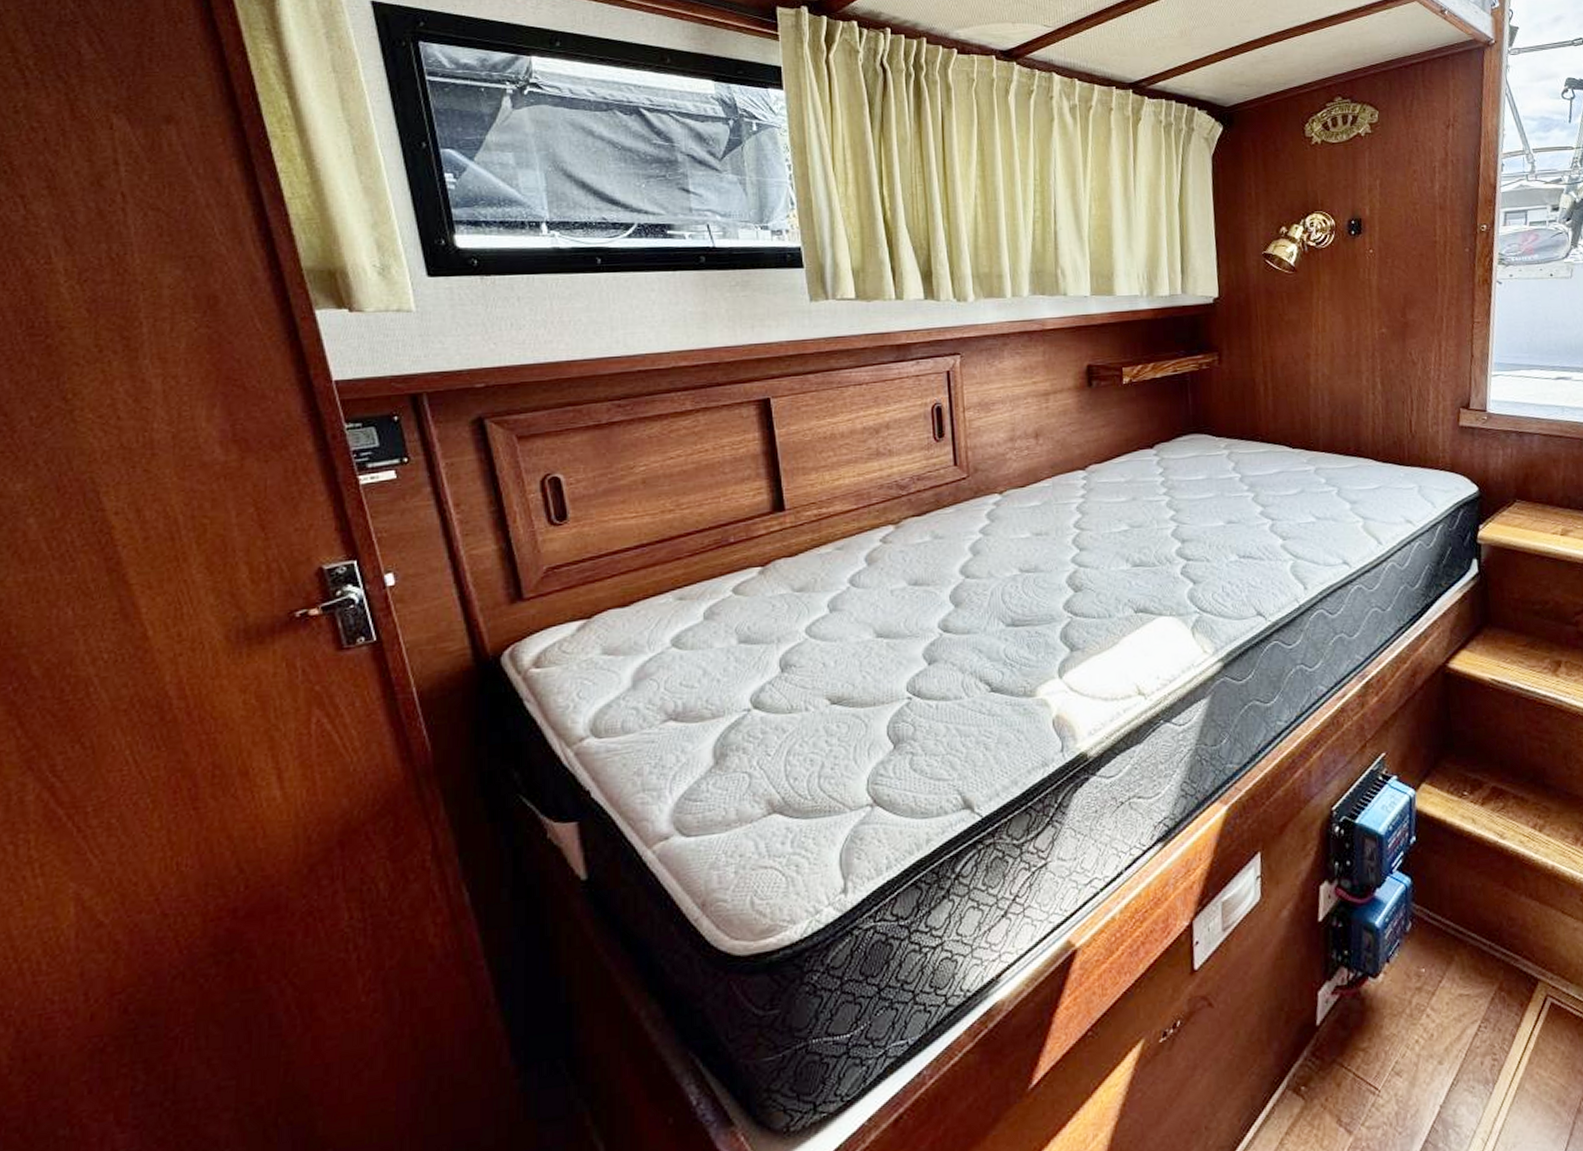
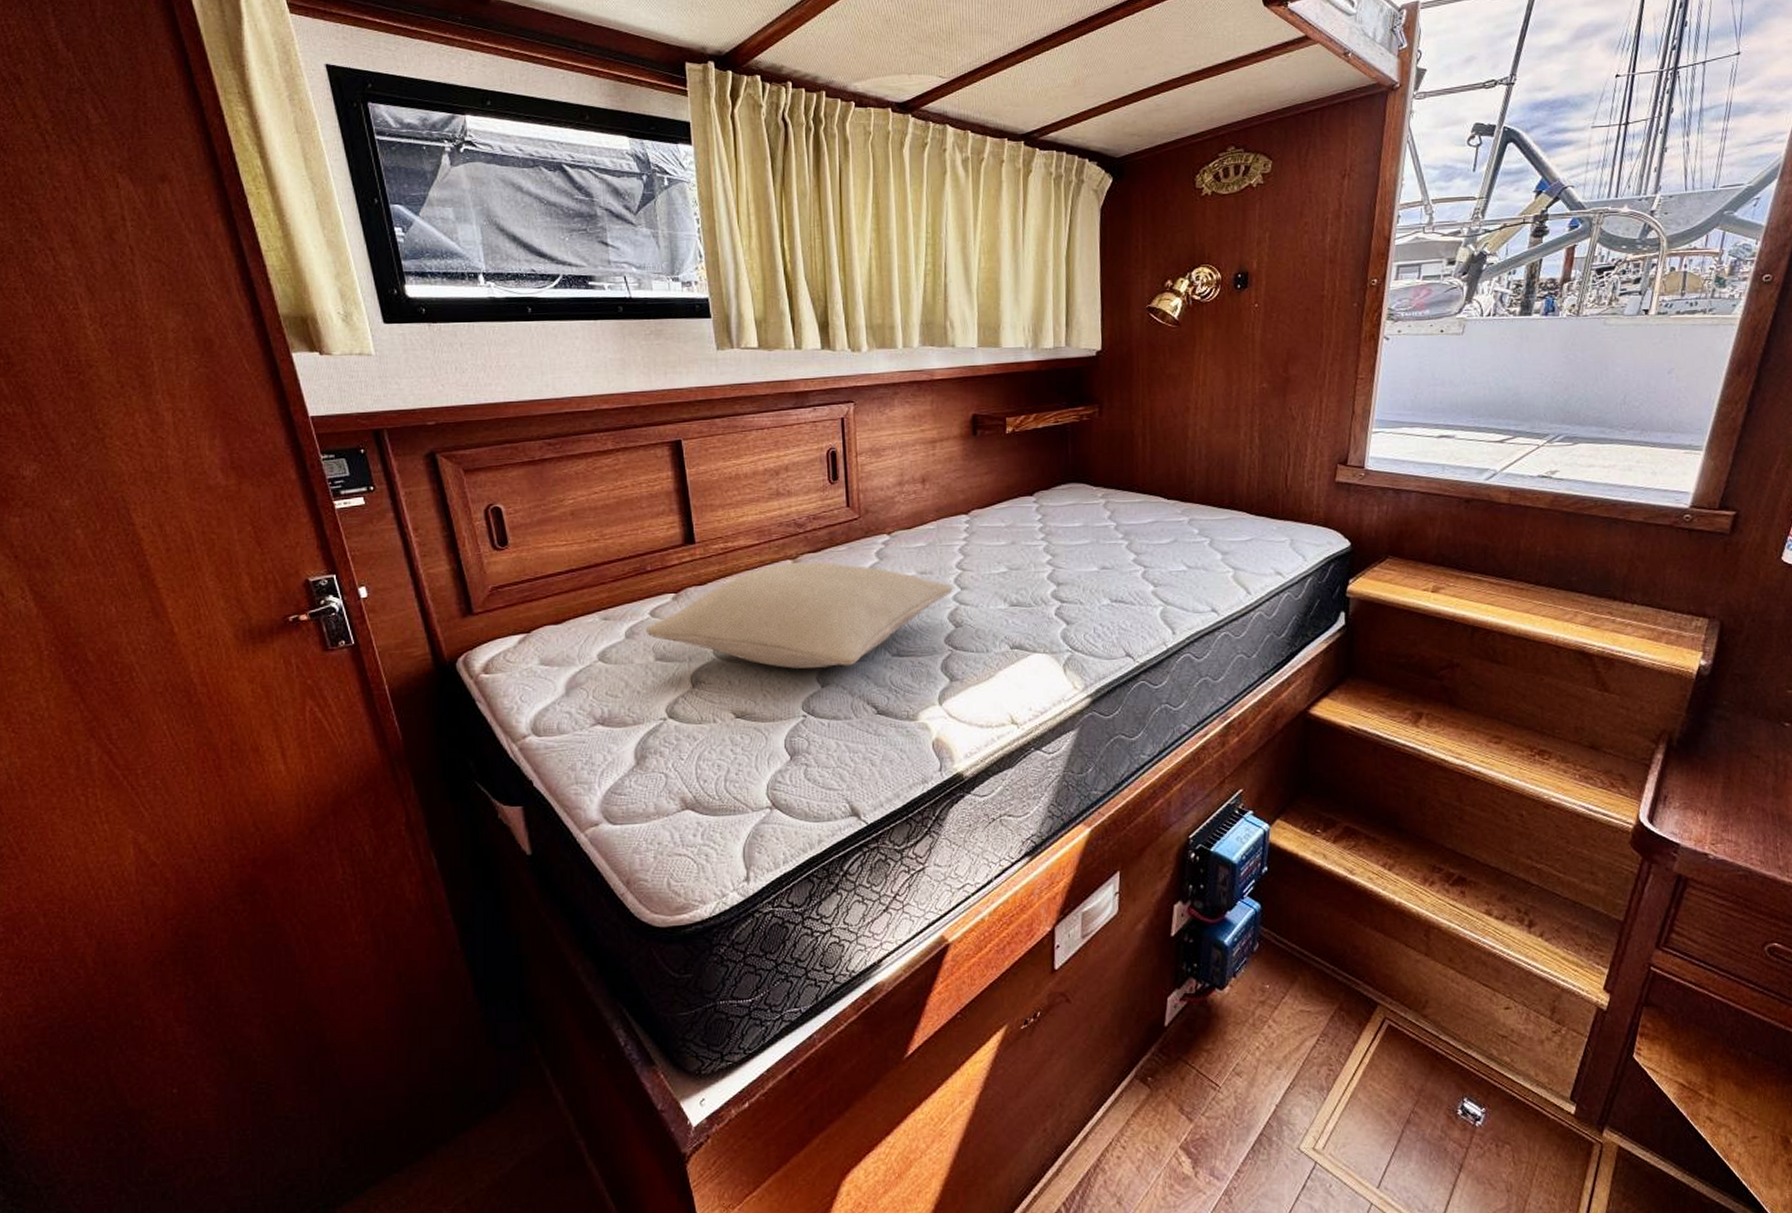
pillow: none [727,526,1071,646] -> present [645,562,953,669]

